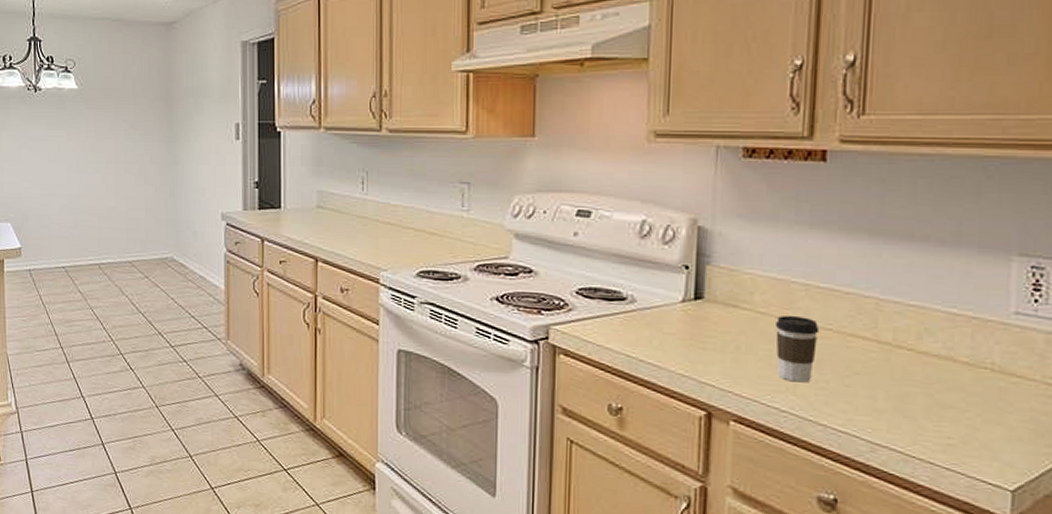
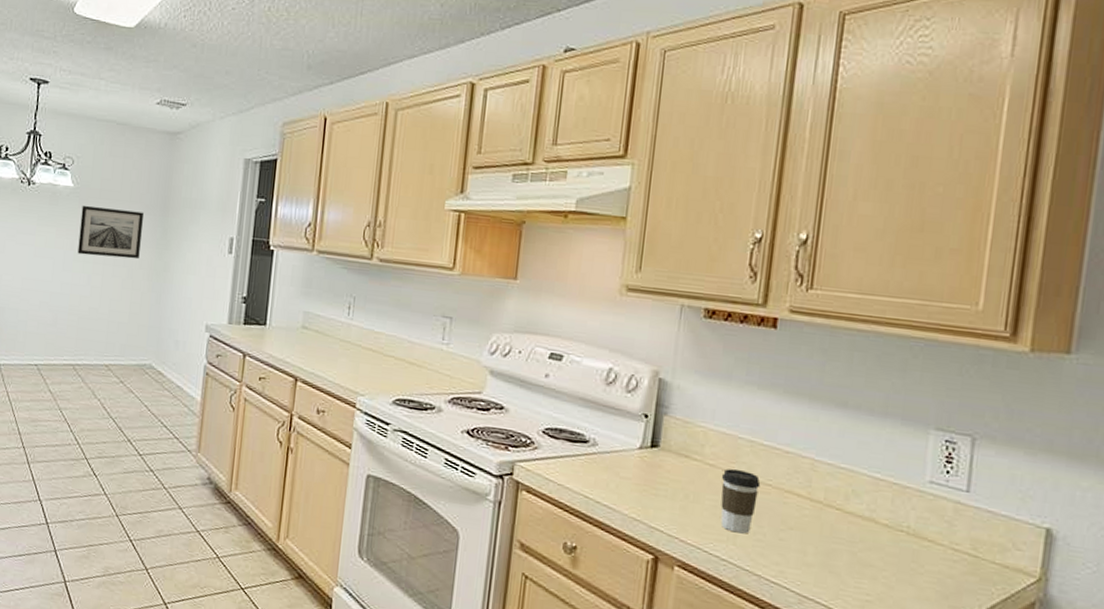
wall art: none [88,105,149,155] -> present [77,205,144,260]

